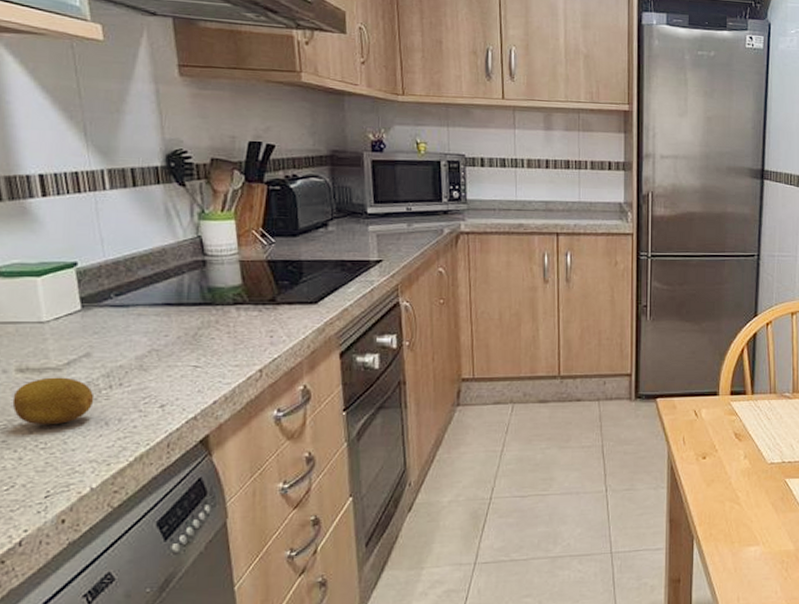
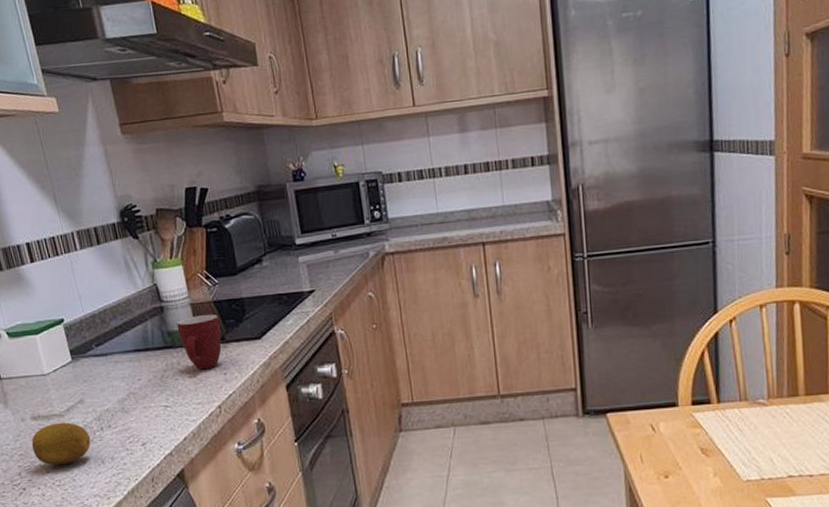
mug: none [220,273,272,331] -> present [177,314,222,370]

